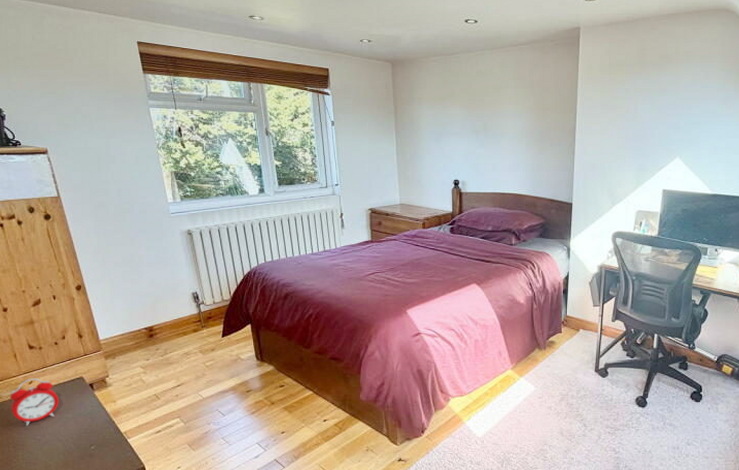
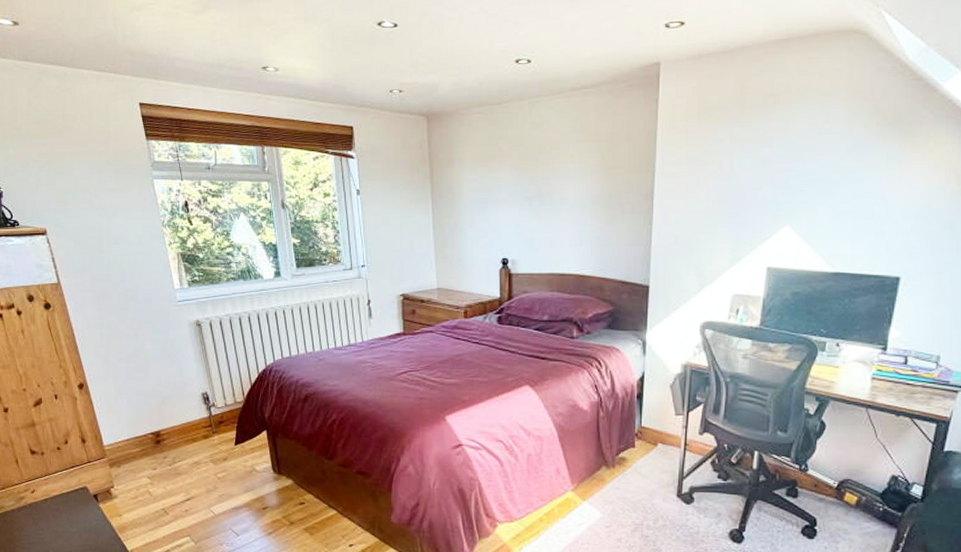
alarm clock: present [10,377,59,427] -> none [12,486,62,540]

